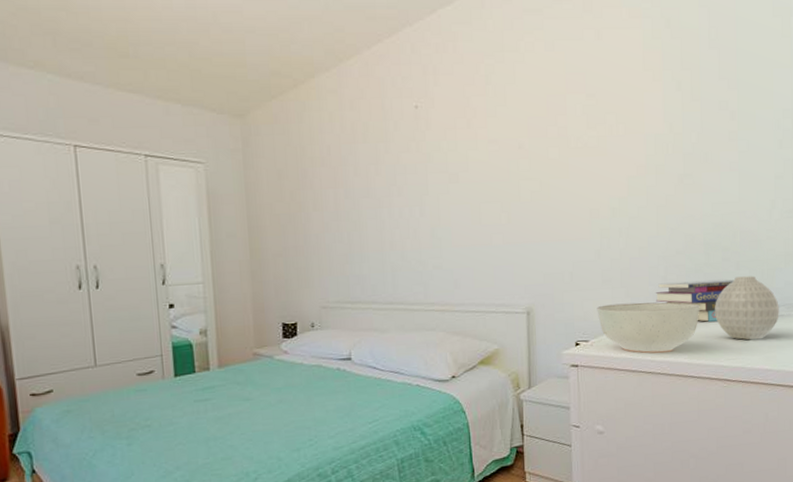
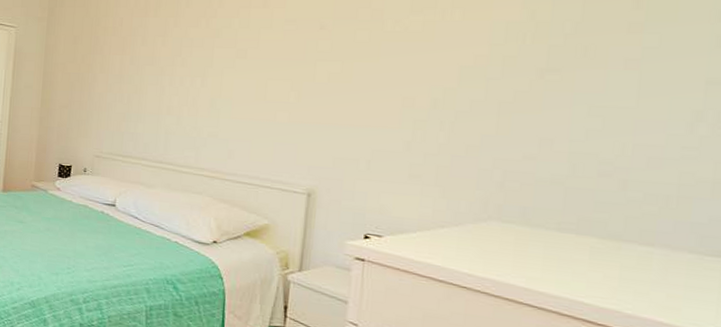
bowl: present [597,302,700,354] -> none [397,201,553,270]
books: present [656,279,735,322] -> none [485,189,616,247]
vase: present [715,276,779,340] -> none [576,198,695,283]

